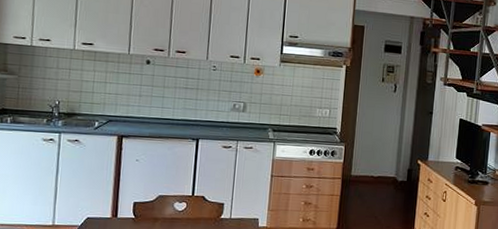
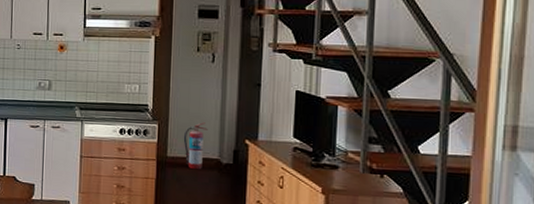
fire extinguisher: none [366,144,388,187] -> present [183,122,208,170]

